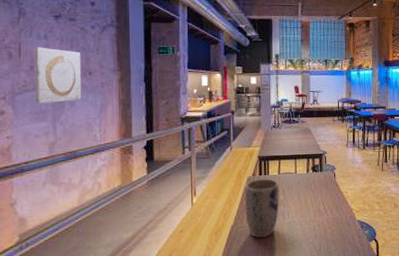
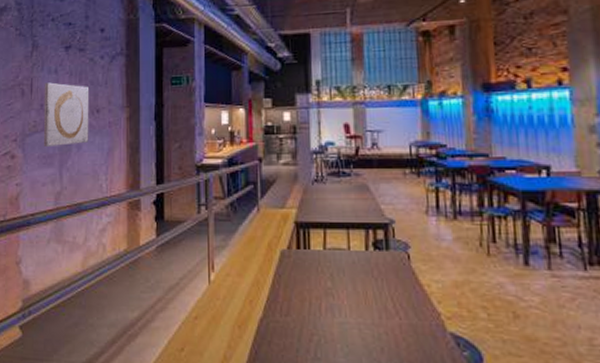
plant pot: present [244,178,280,239] -> none [276,254,326,342]

